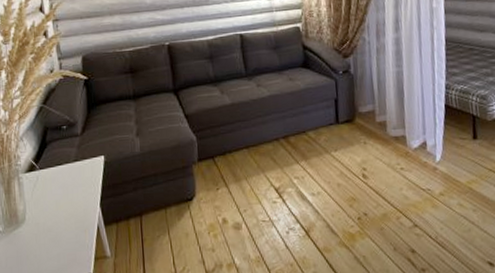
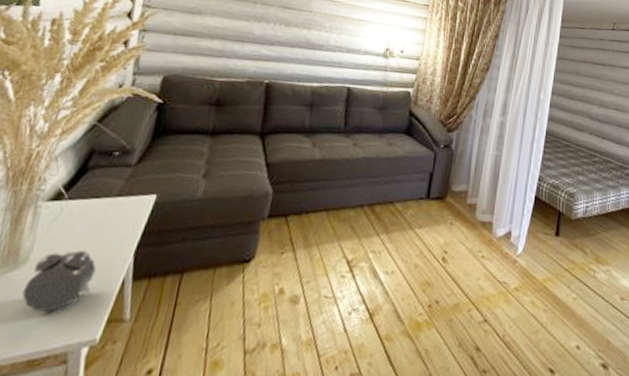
alarm clock: none [28,207,78,257] -> present [21,250,97,312]

